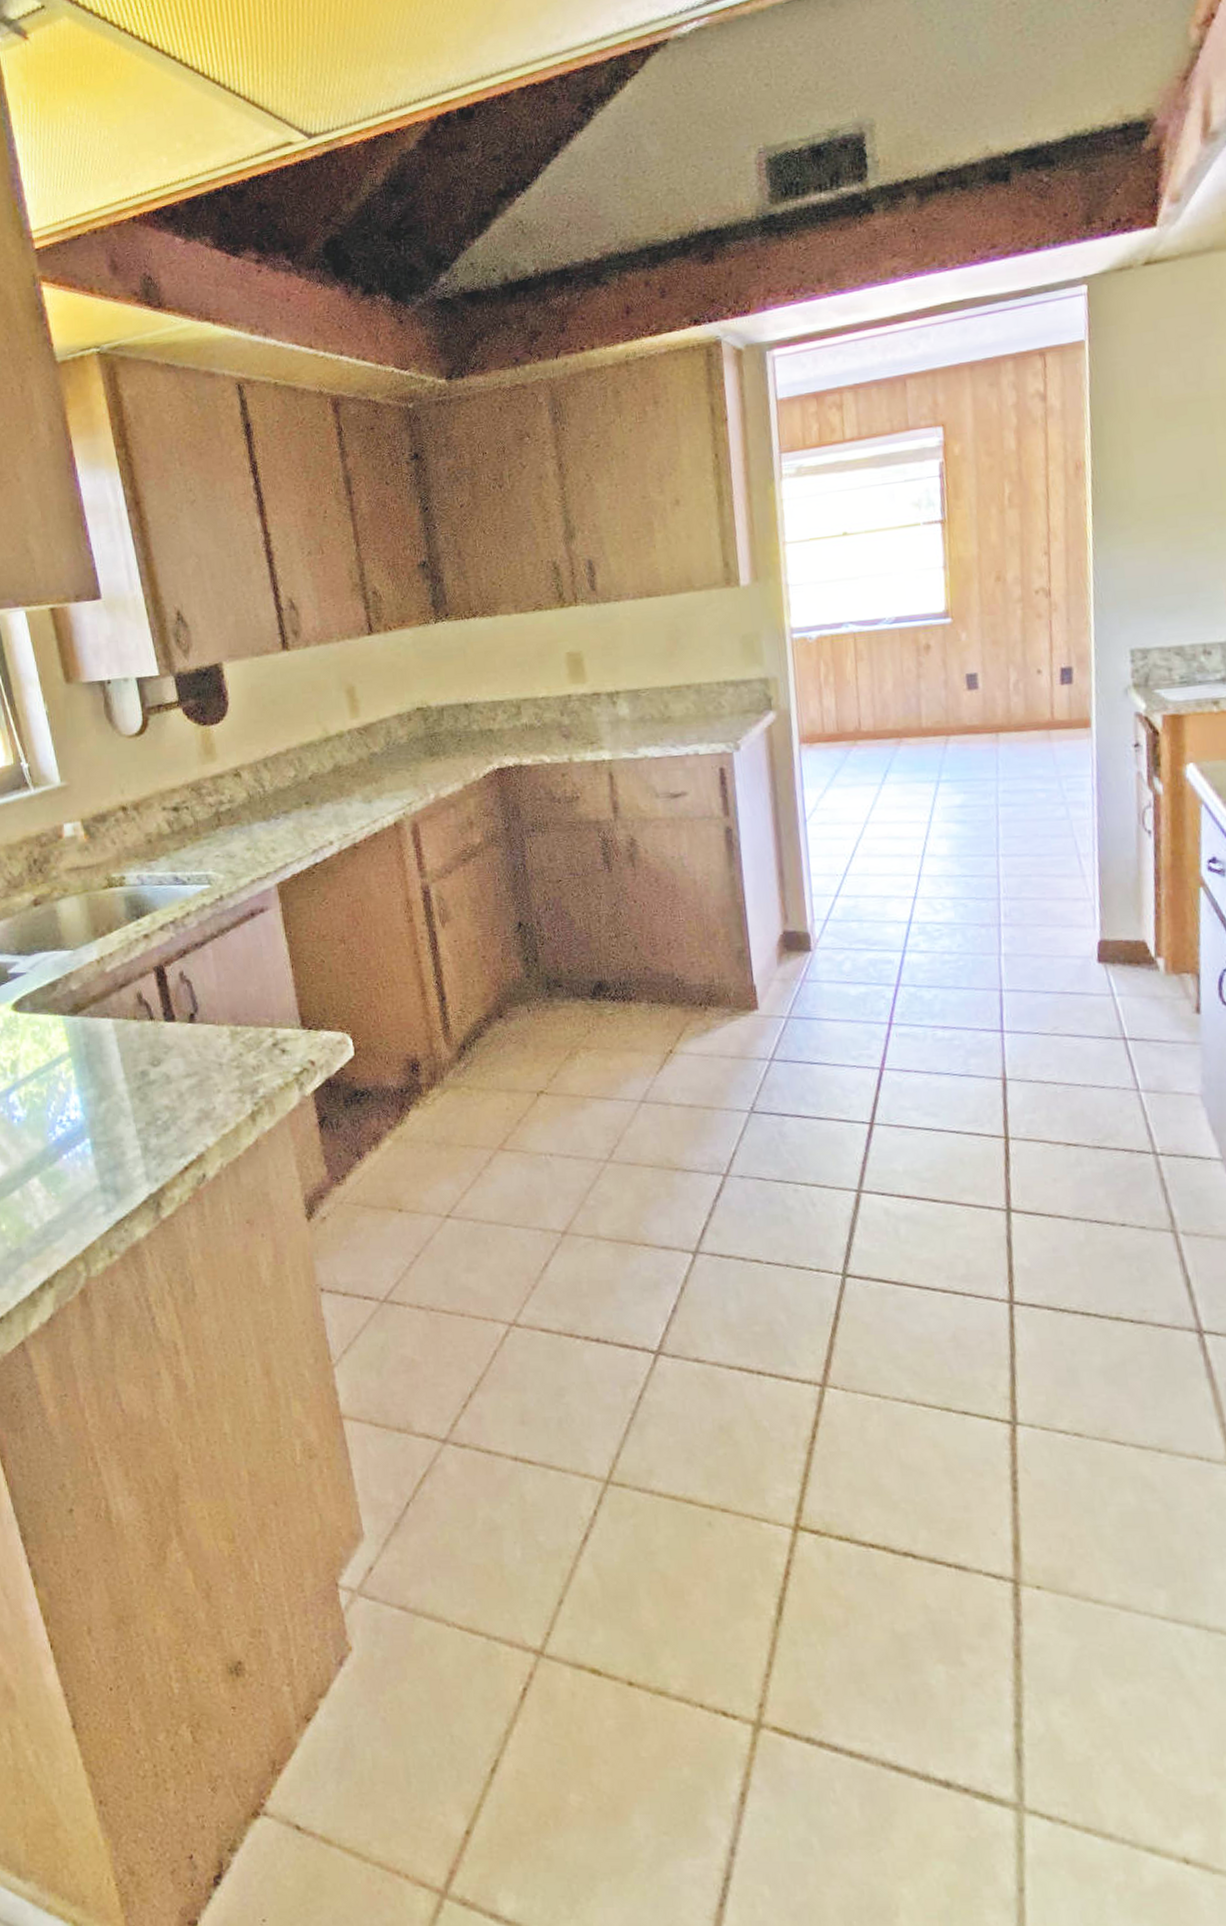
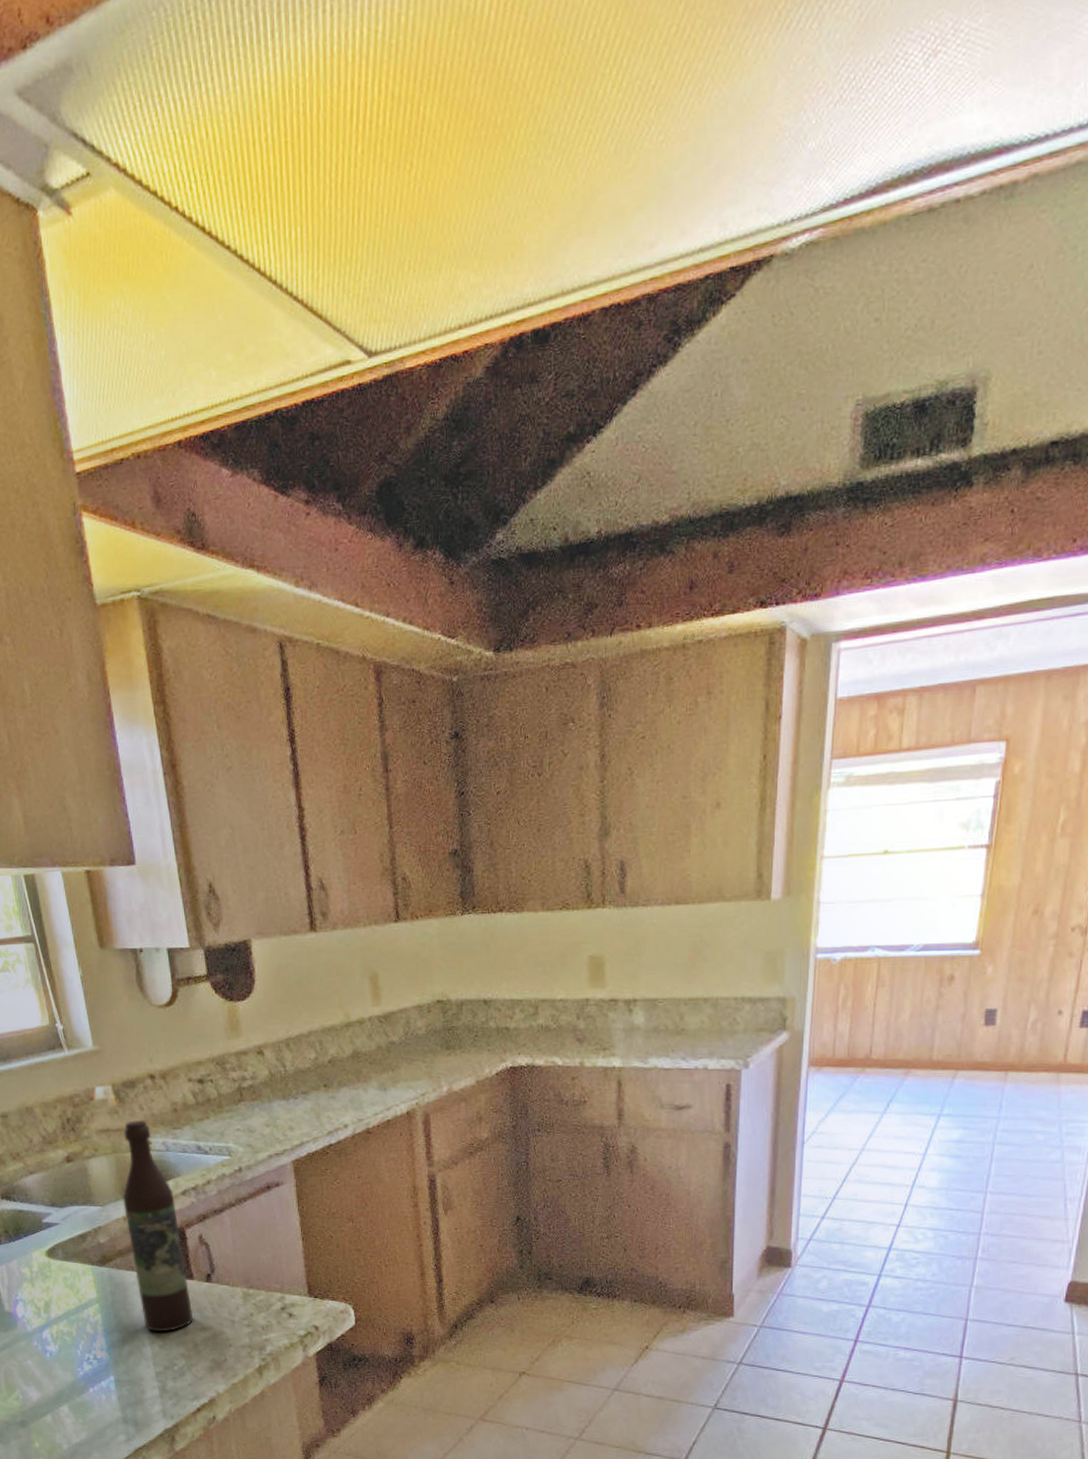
wine bottle: none [94,854,177,1084] -> present [122,1119,194,1332]

